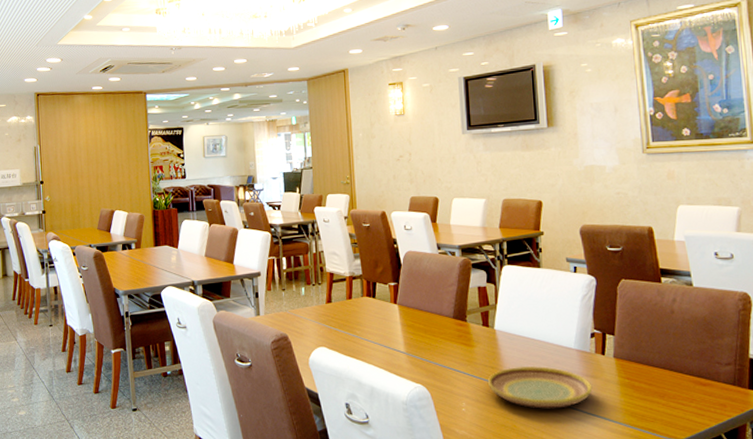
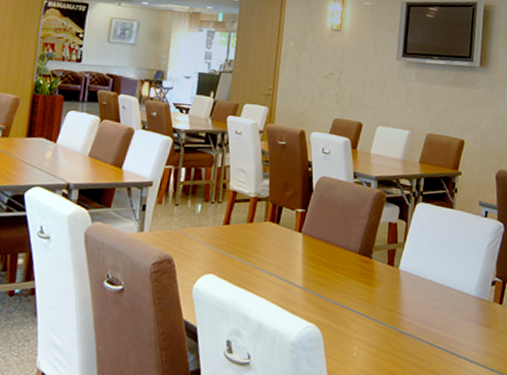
plate: present [487,366,593,409] -> none [383,311,486,358]

